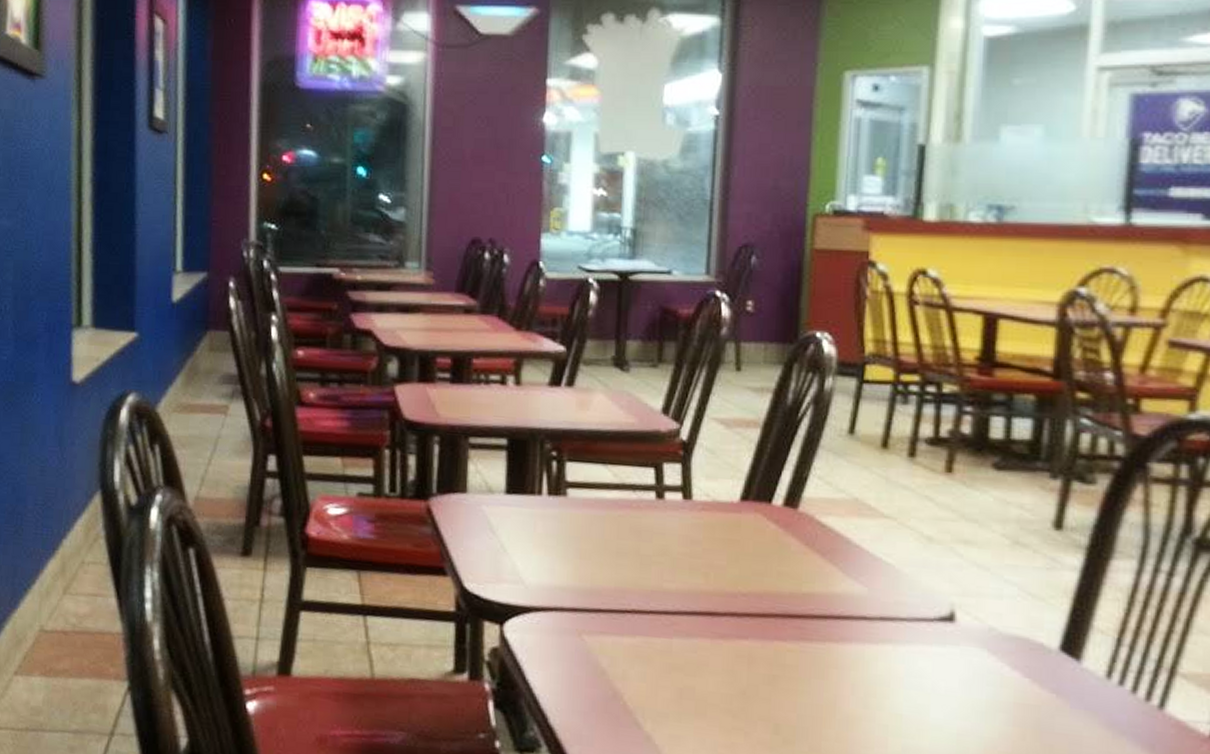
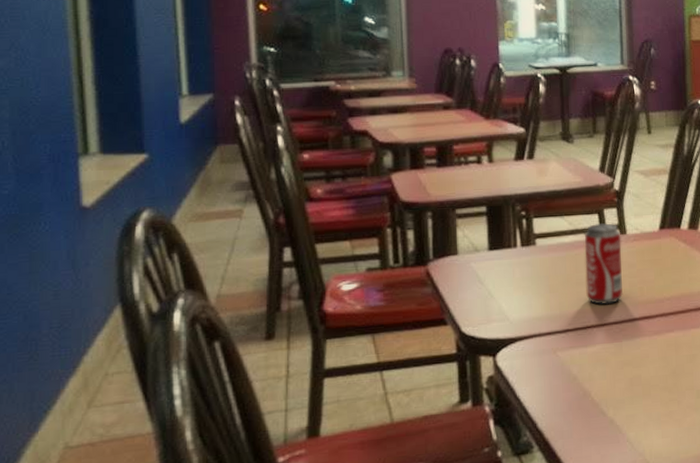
beverage can: none [629,480,684,588] -> present [584,223,624,305]

